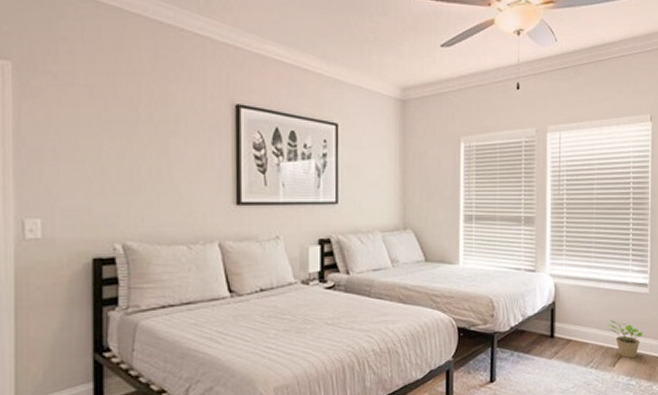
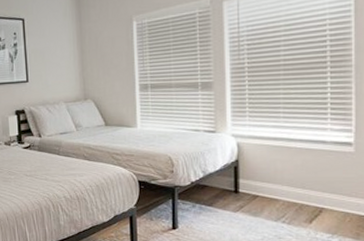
potted plant: present [608,320,643,359] -> none [303,178,347,217]

